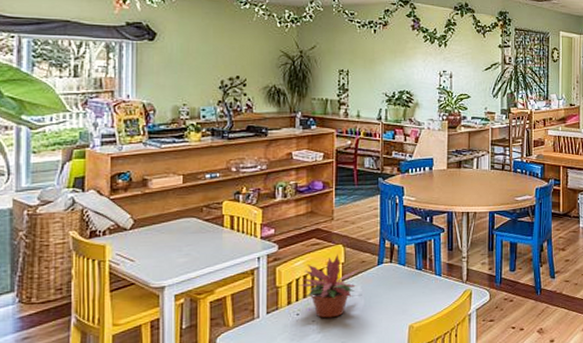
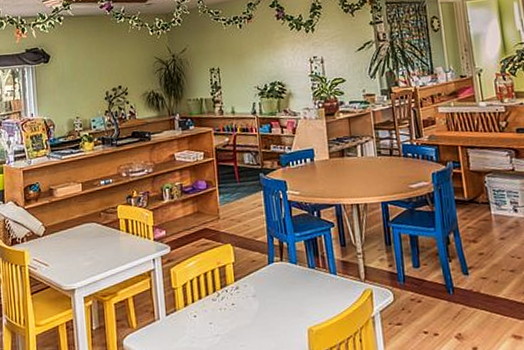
potted plant: present [298,254,361,319] -> none [193,253,252,321]

